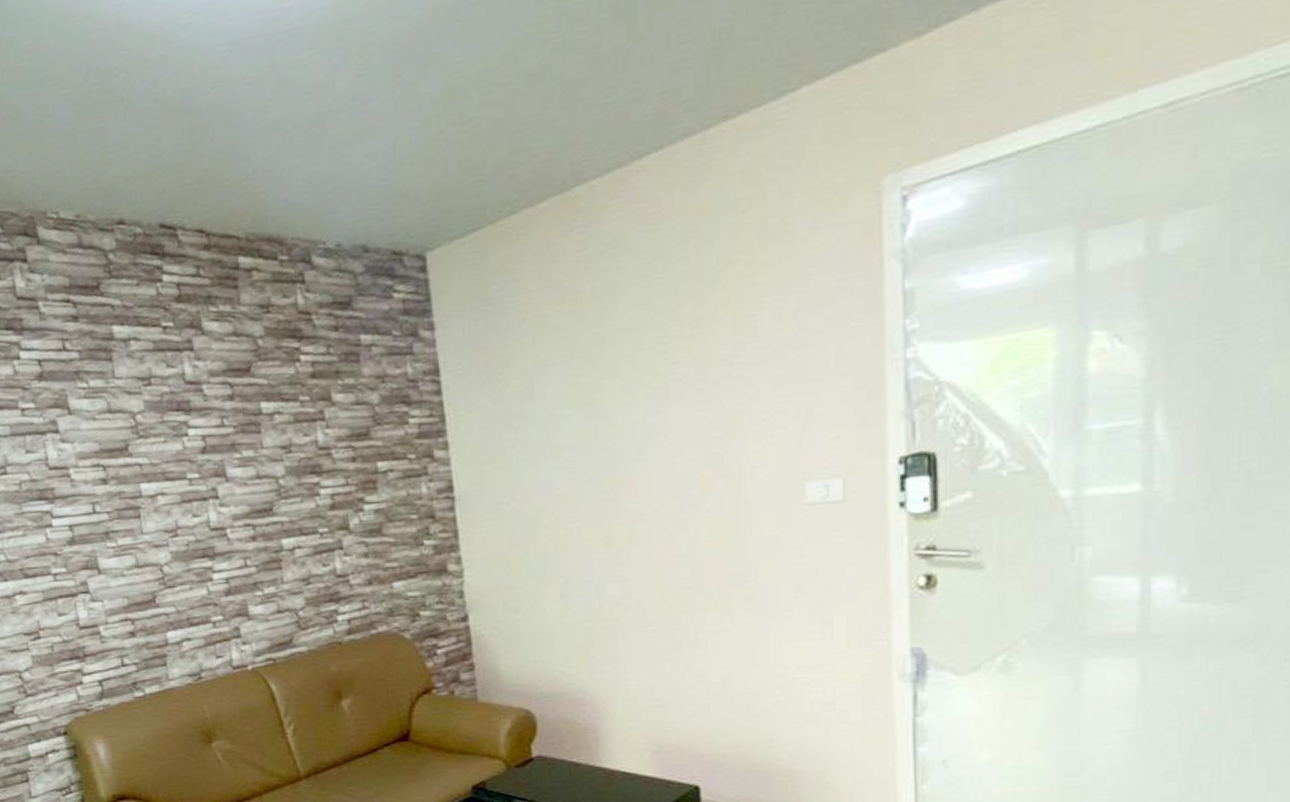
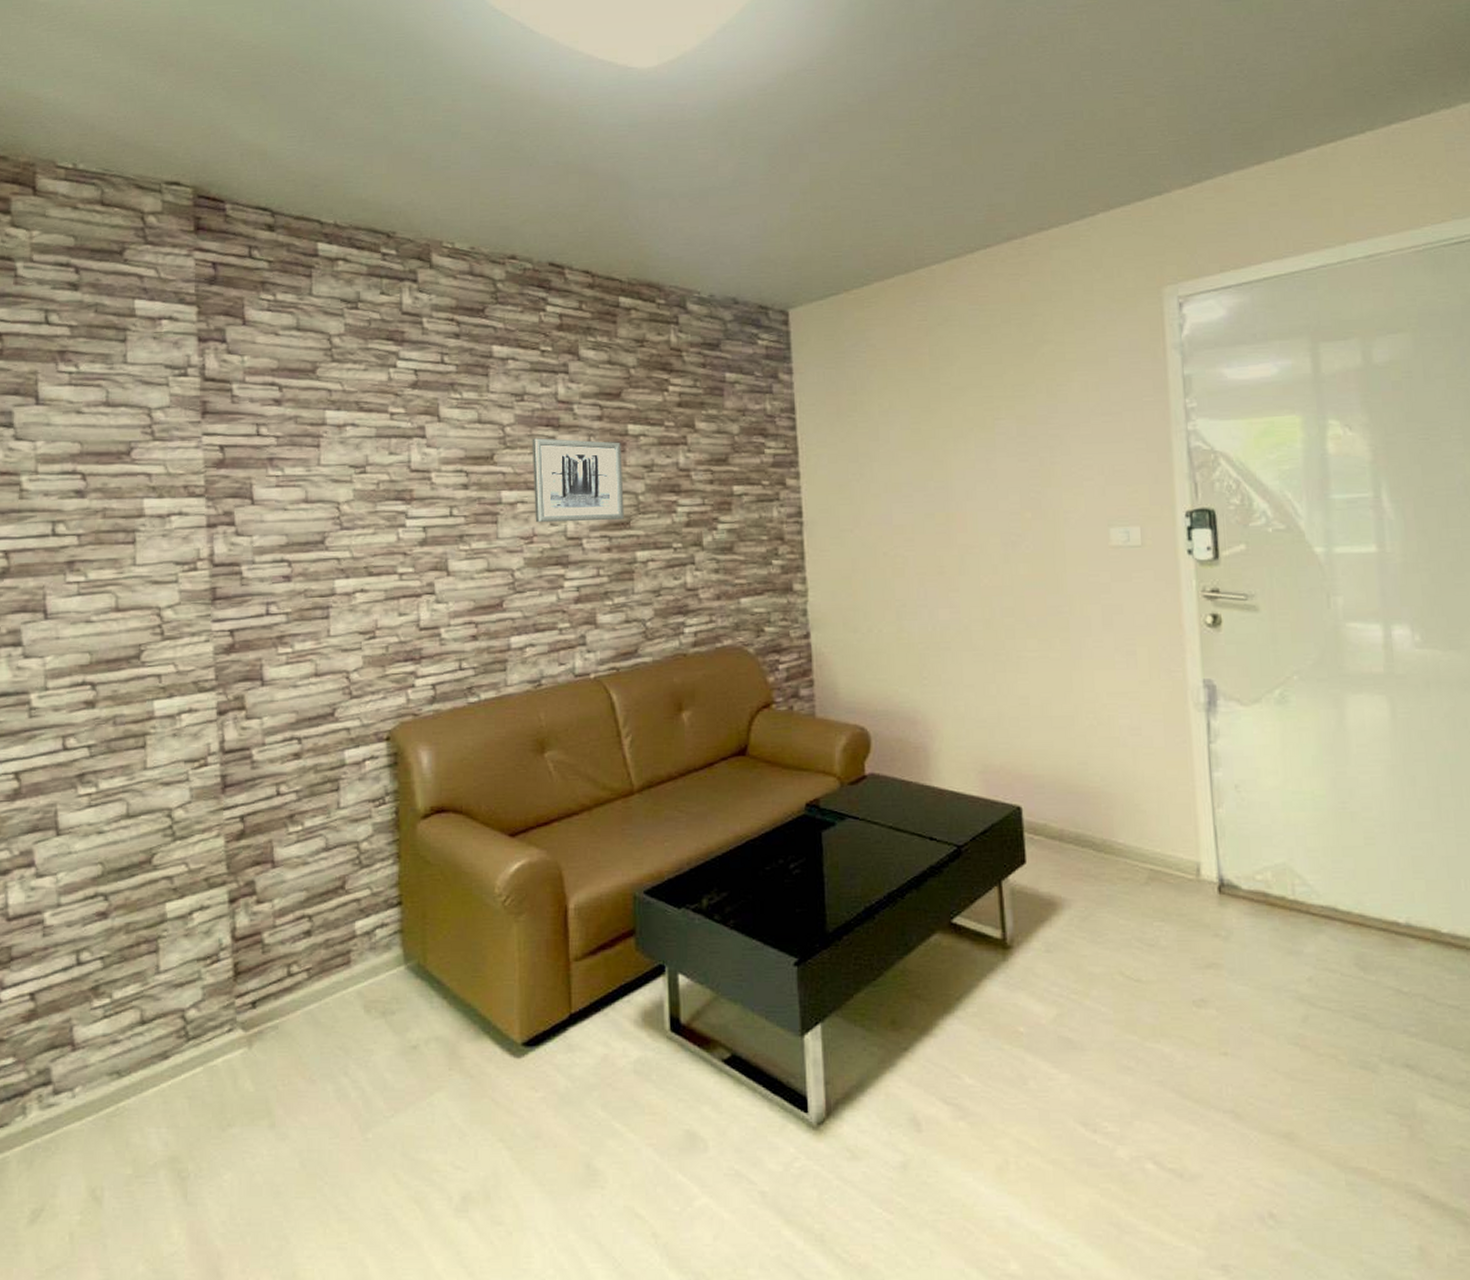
wall art: none [164,422,266,515] -> present [532,438,624,523]

